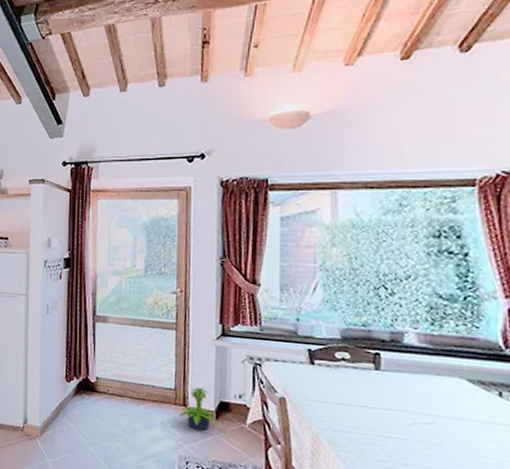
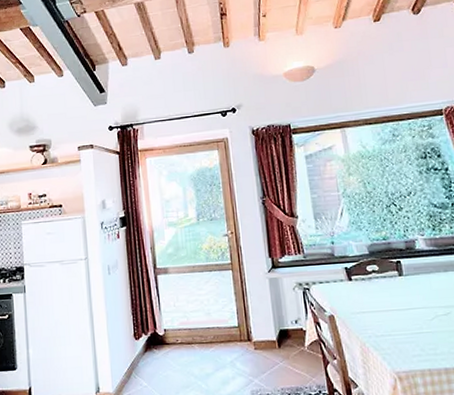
potted plant: present [179,386,218,431] -> none [245,320,281,362]

